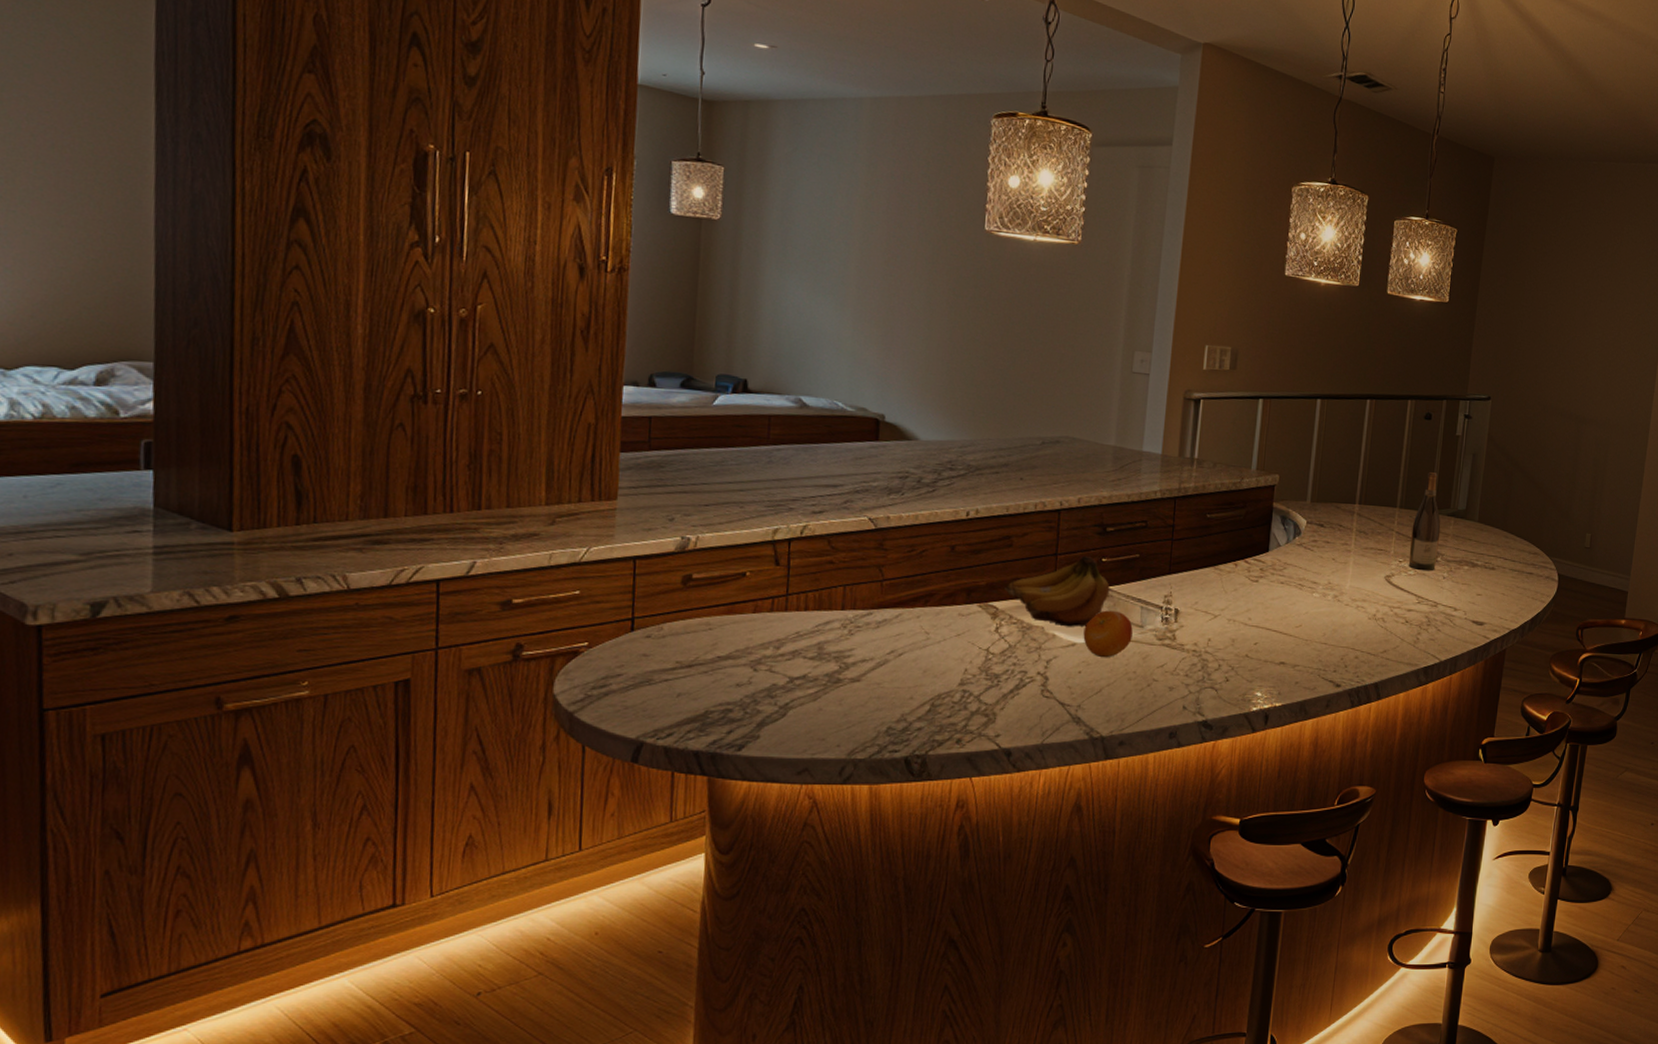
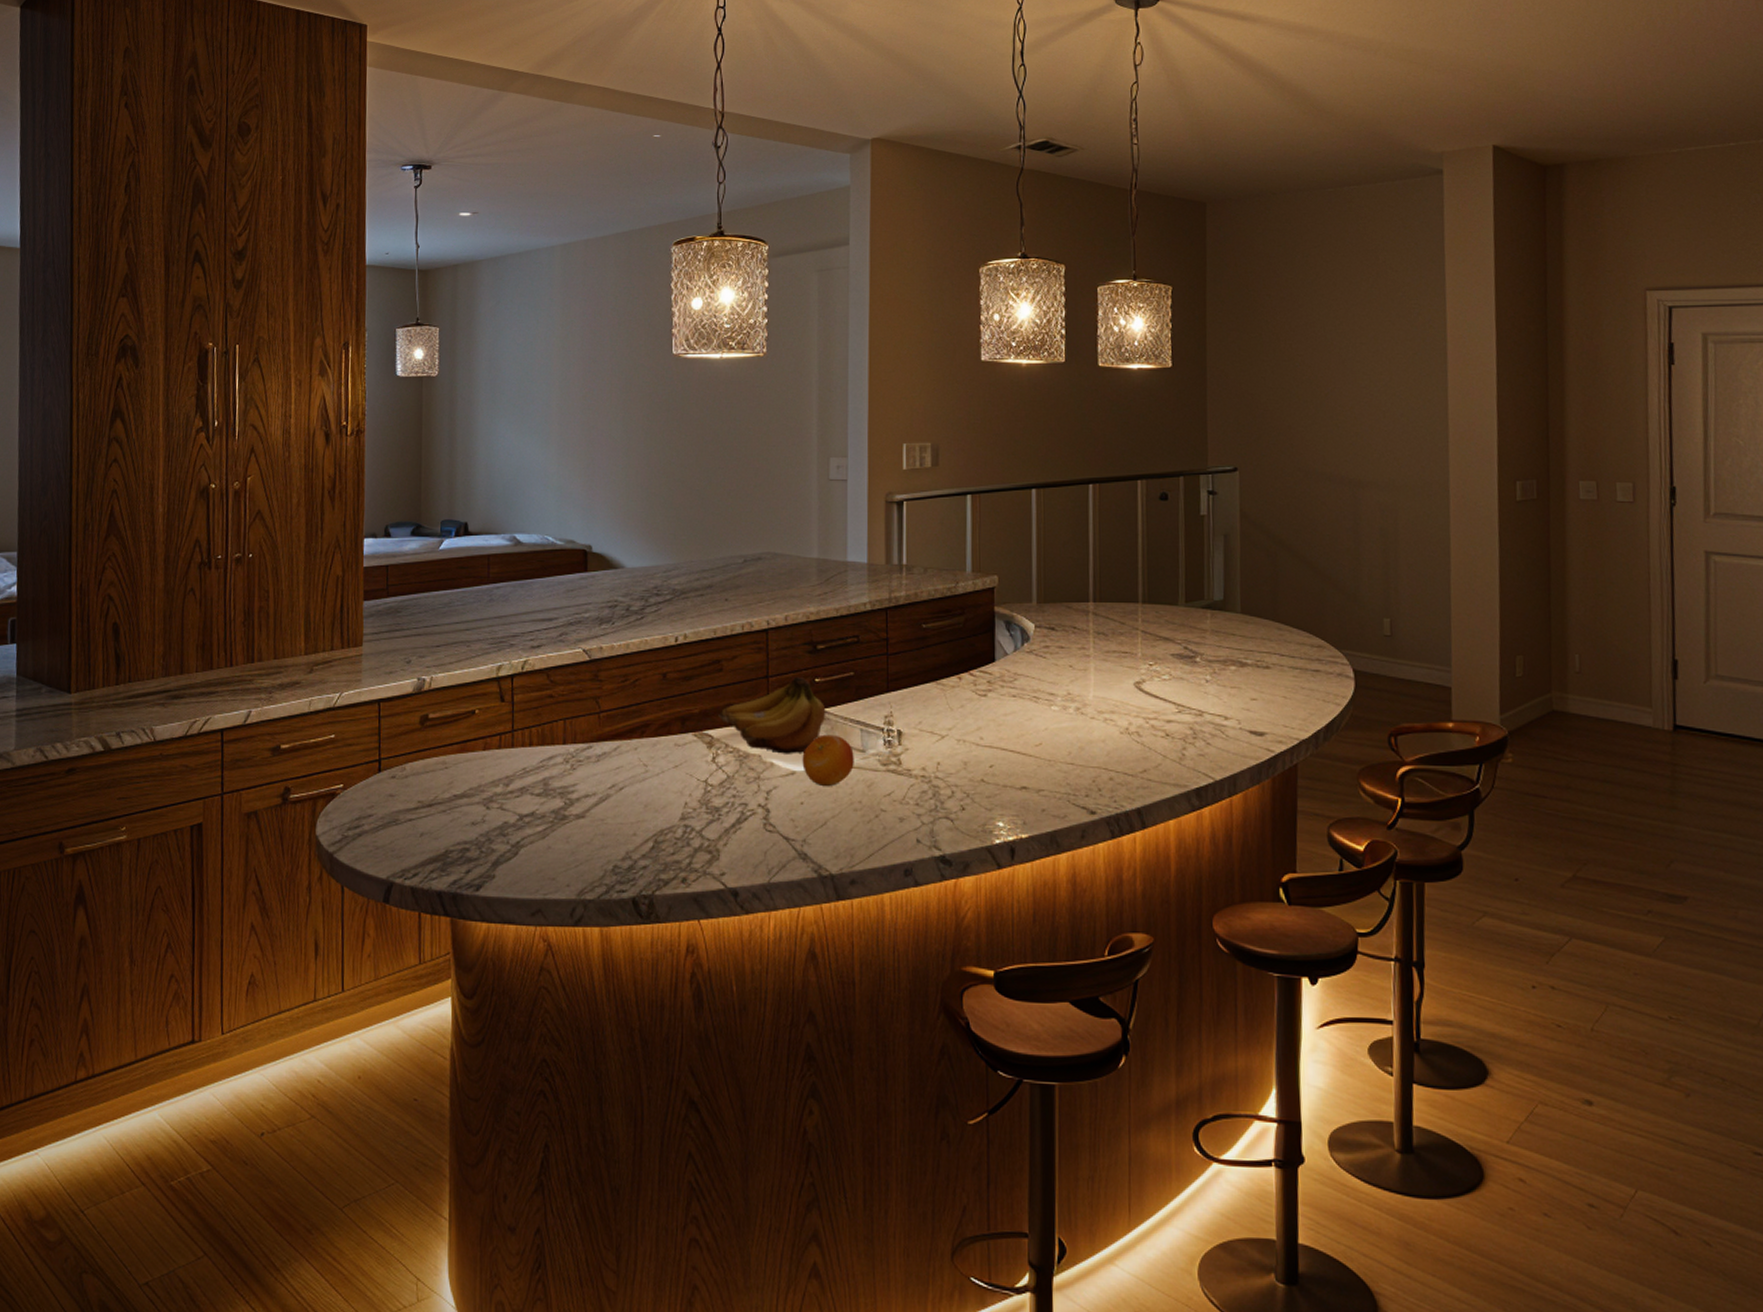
wine bottle: present [1408,471,1441,571] -> none [1159,558,1196,674]

